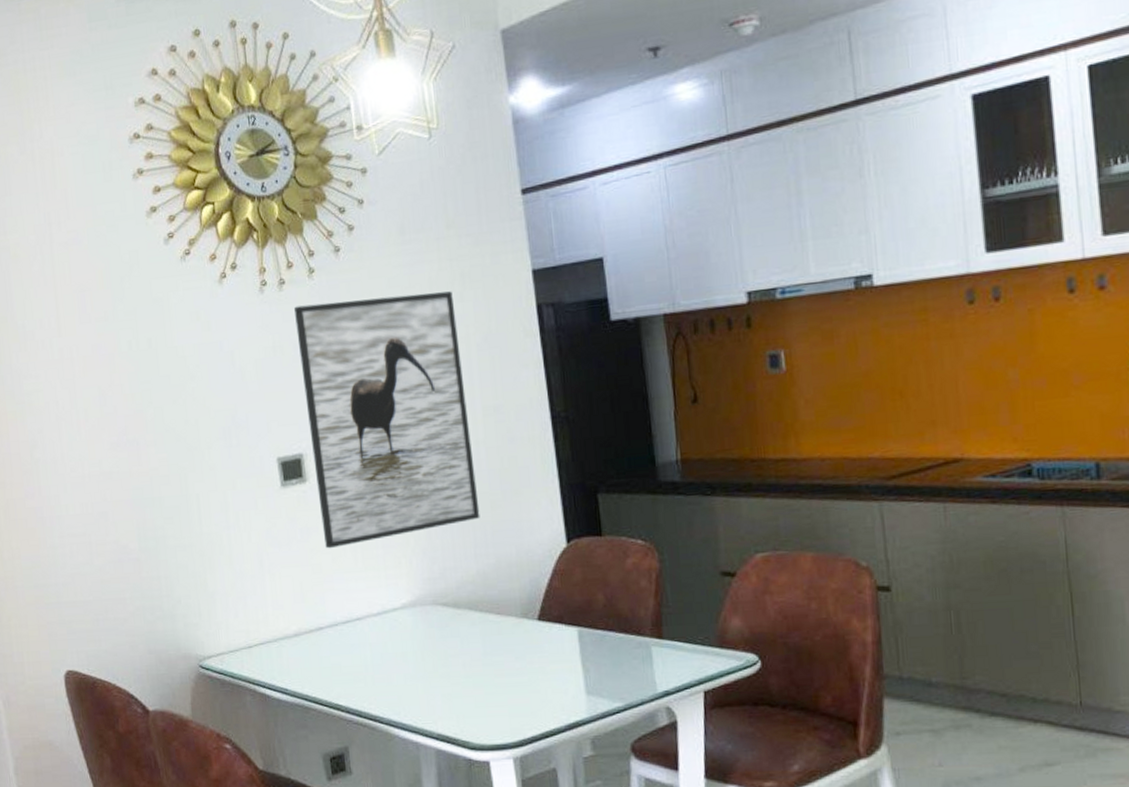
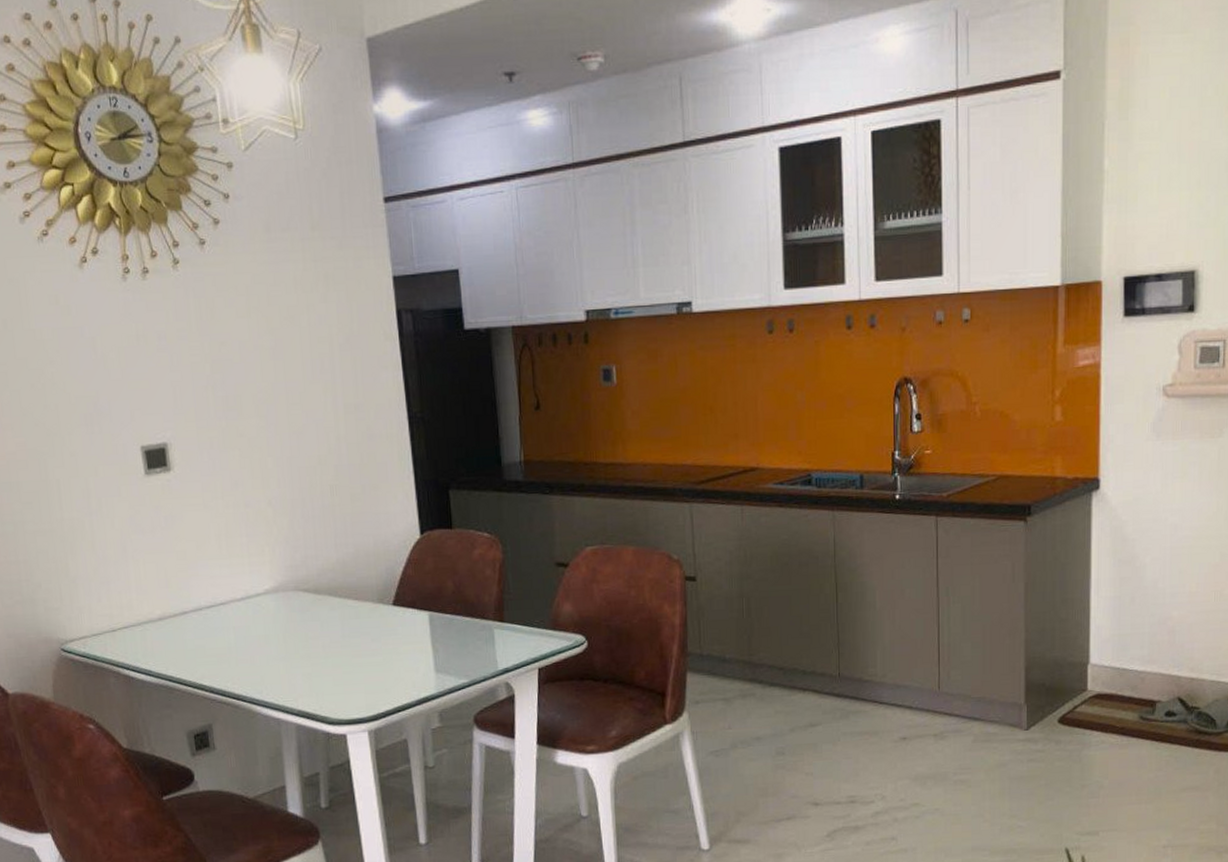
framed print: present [294,291,480,549] -> none [158,291,341,537]

